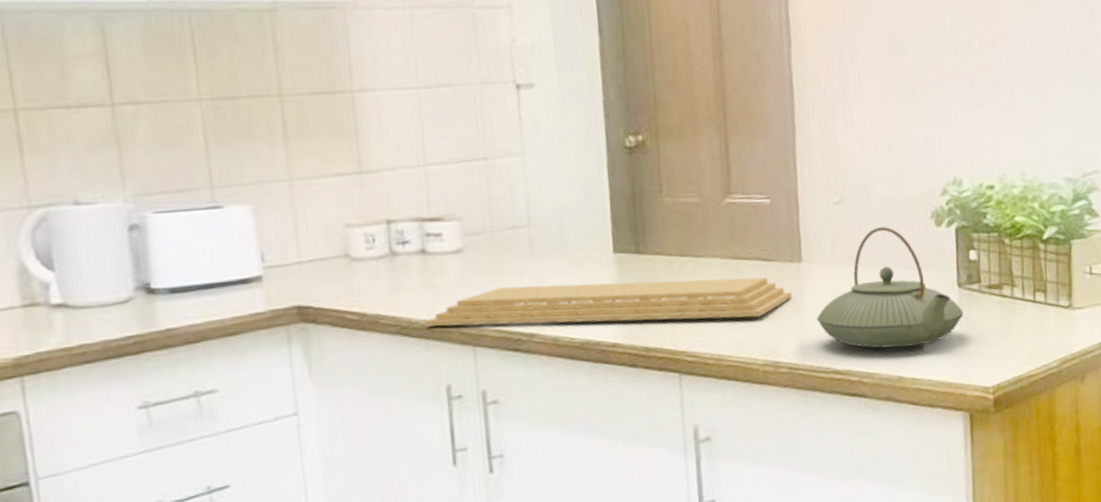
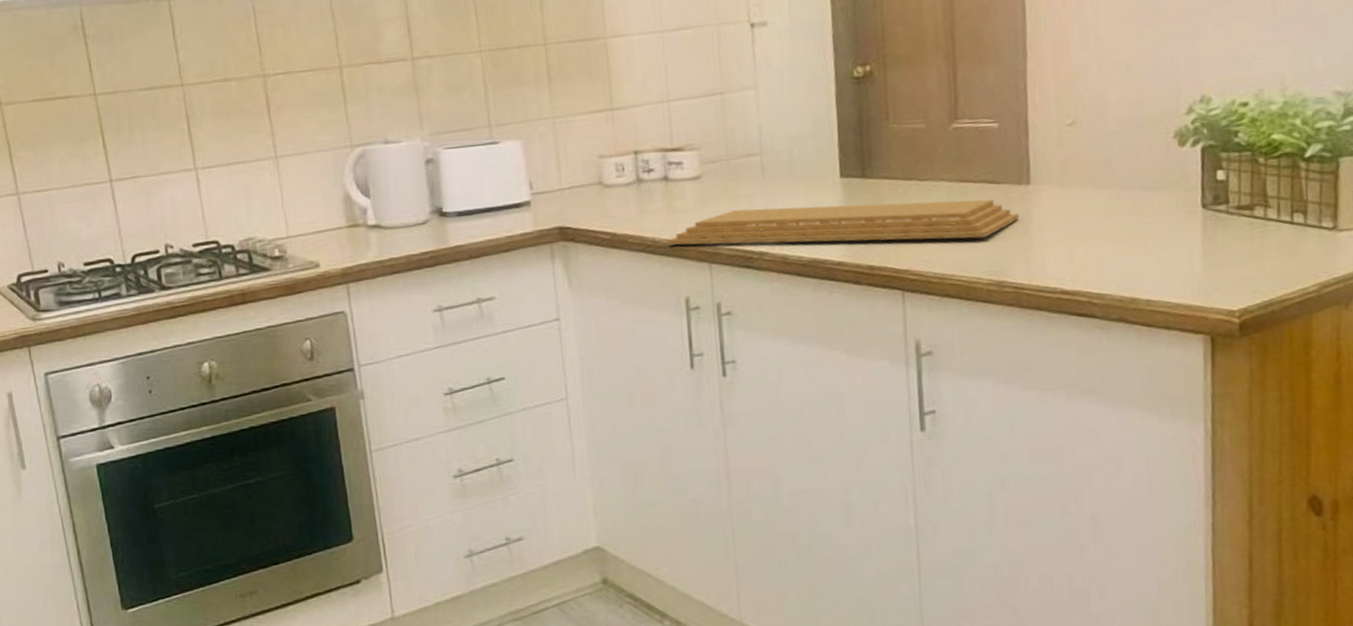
teapot: present [816,227,964,349] -> none [1044,148,1208,270]

